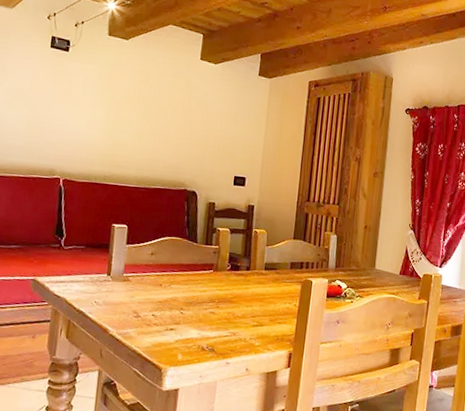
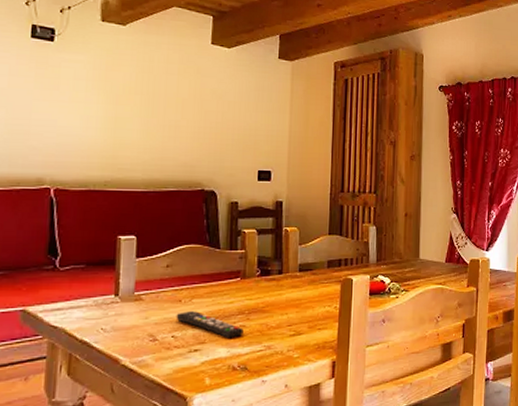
remote control: none [156,294,213,322] -> present [176,310,244,339]

